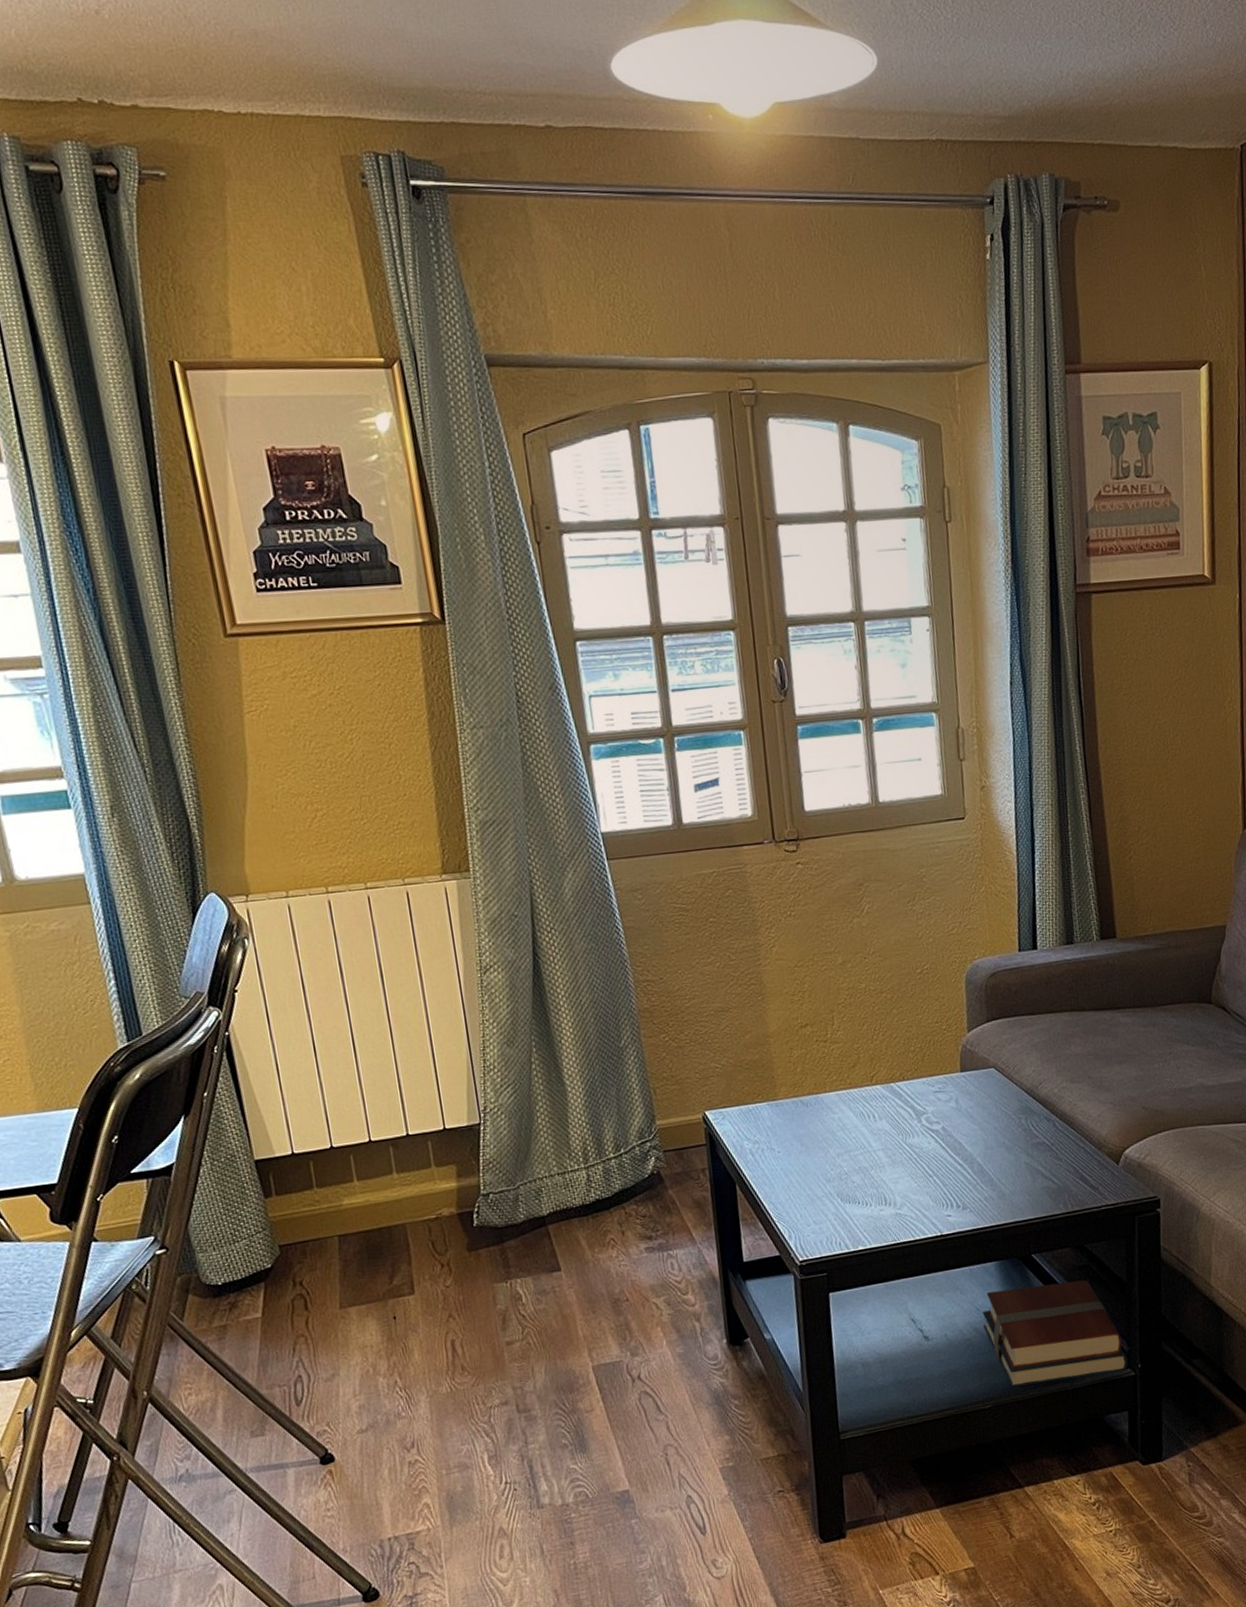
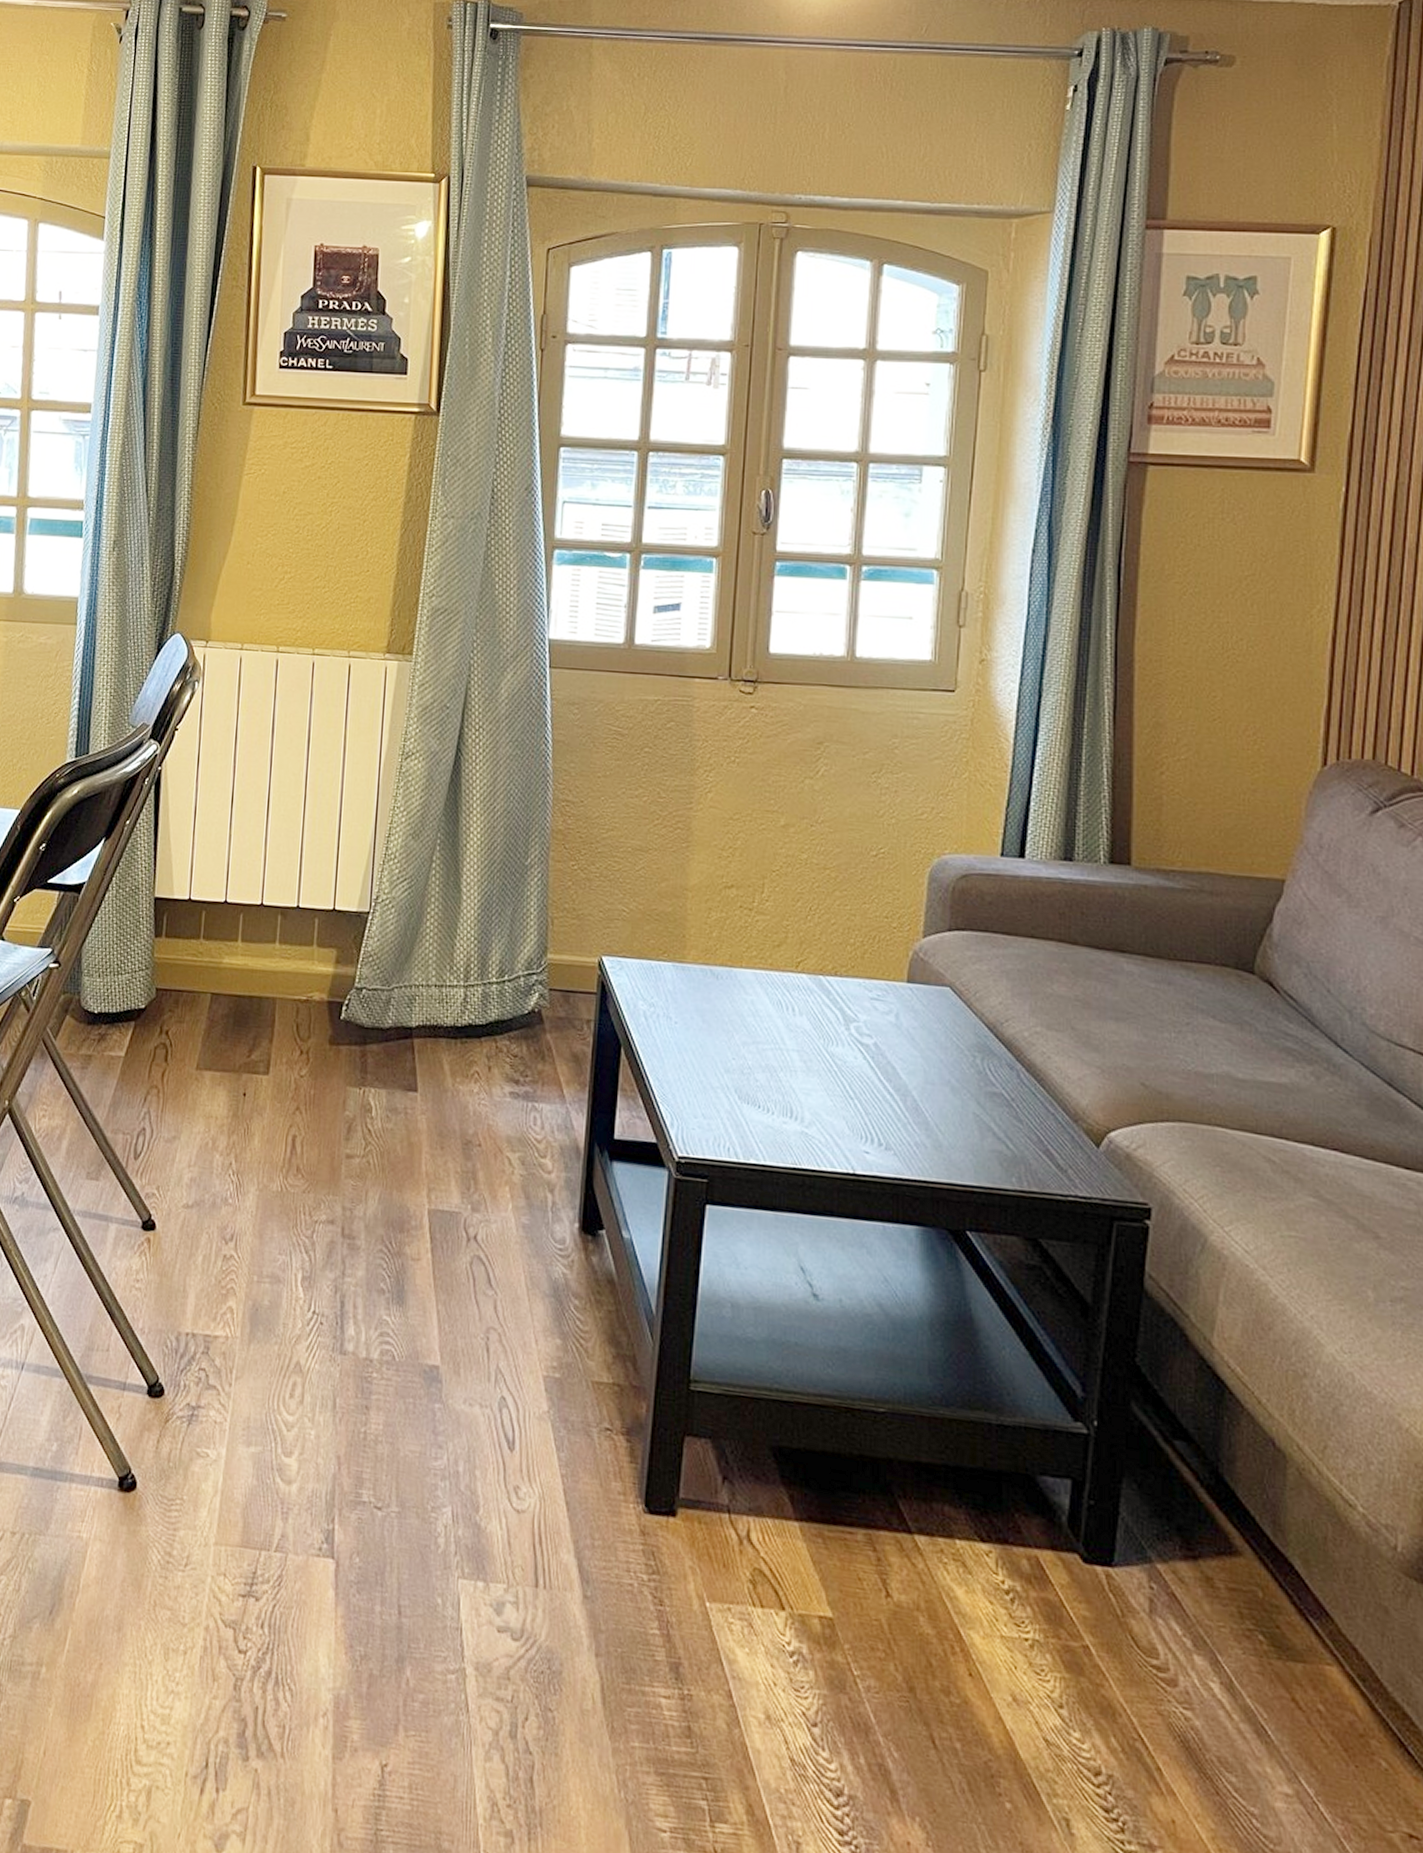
books: present [983,1279,1128,1388] -> none [890,1263,1079,1423]

